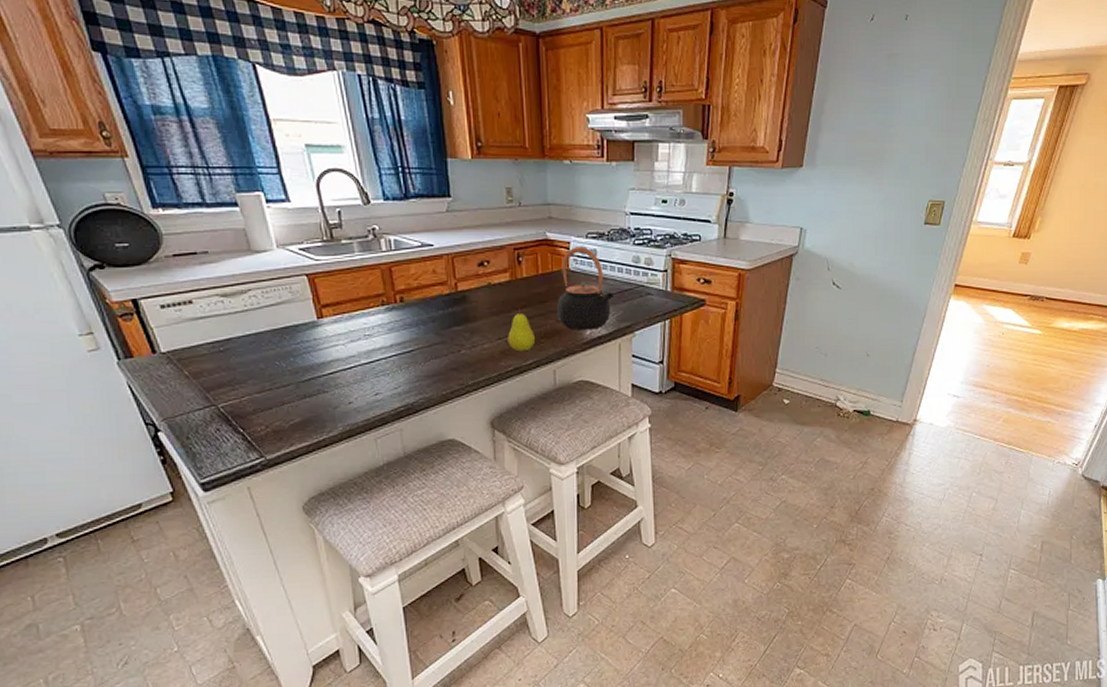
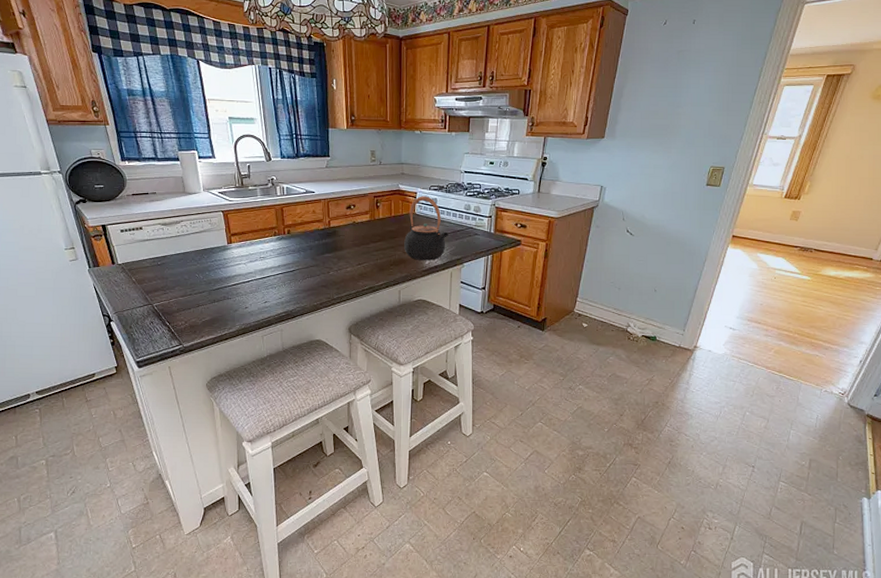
fruit: present [508,309,535,352] -> none [365,242,386,275]

